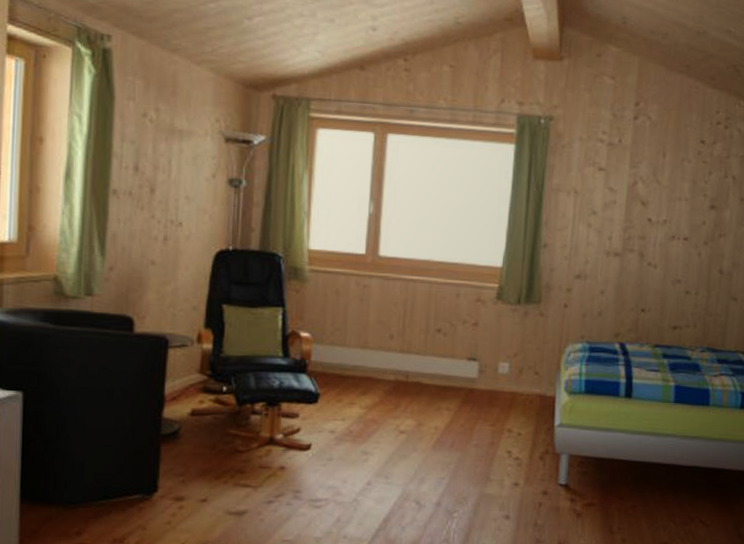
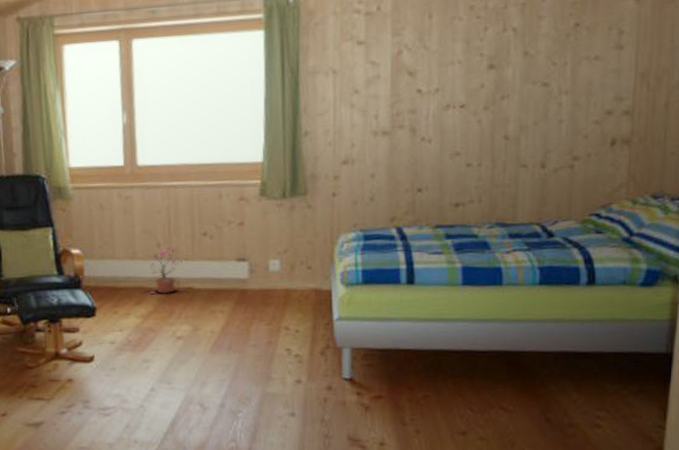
potted plant: none [377,338,413,387] -> present [149,245,185,294]

